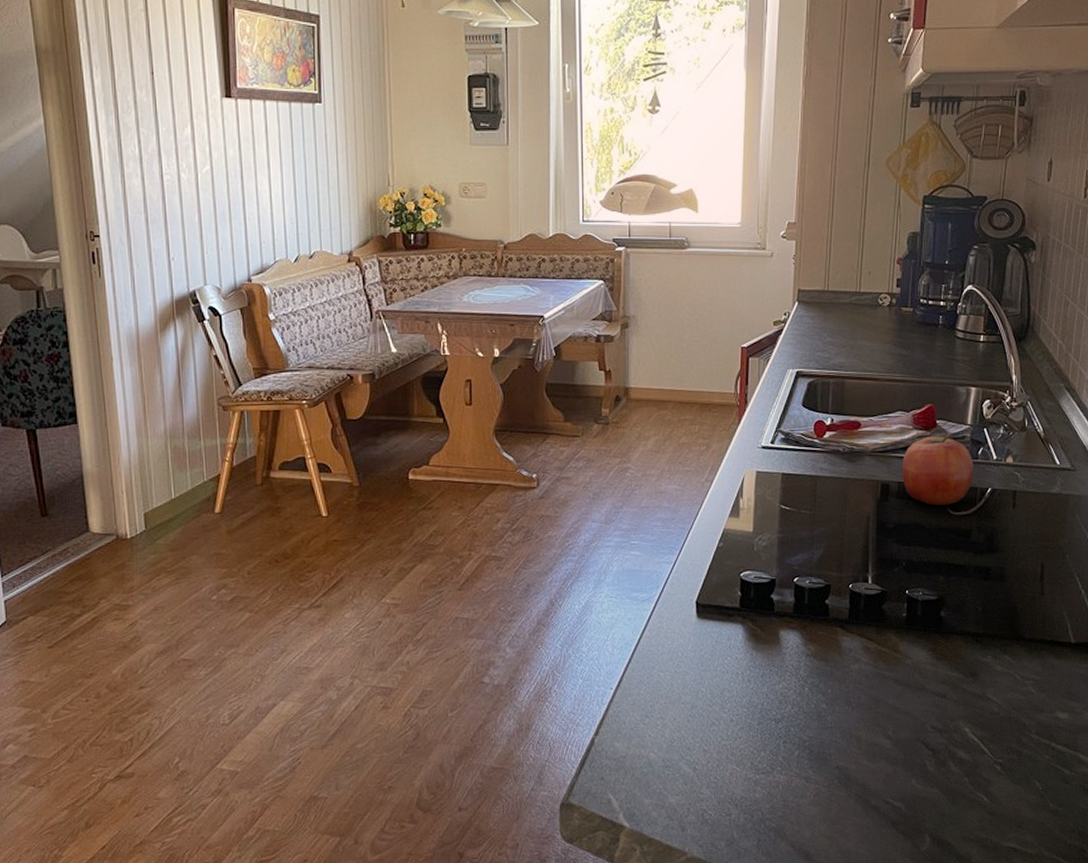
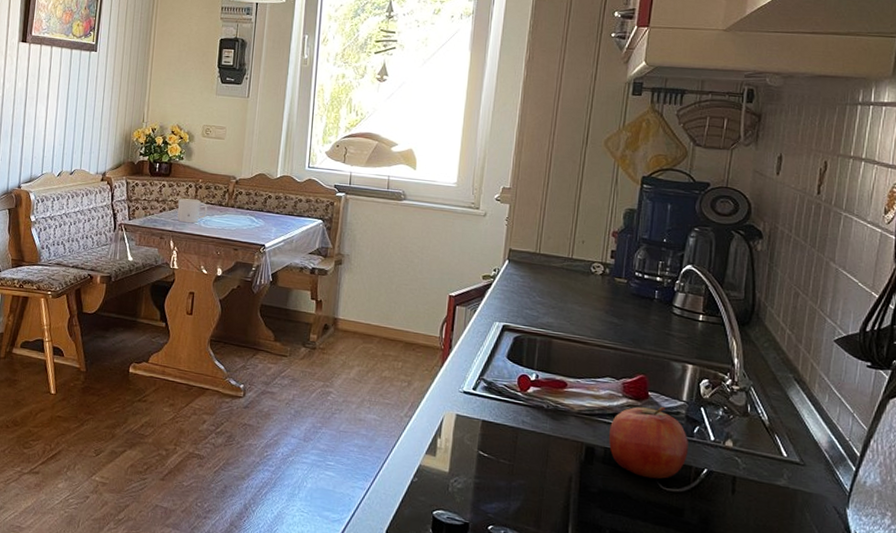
mug: none [441,272,476,301] -> present [177,198,208,224]

